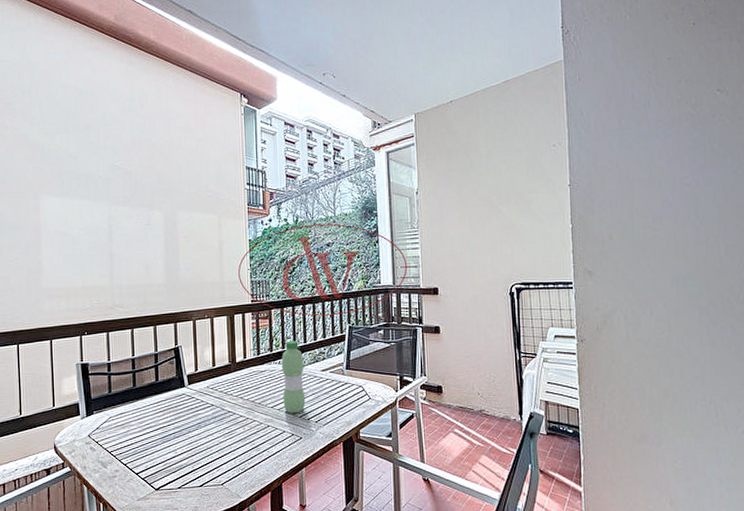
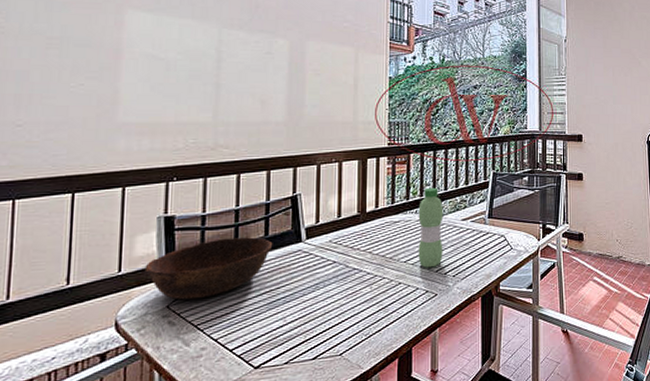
bowl: none [70,382,163,431] -> present [144,237,273,300]

